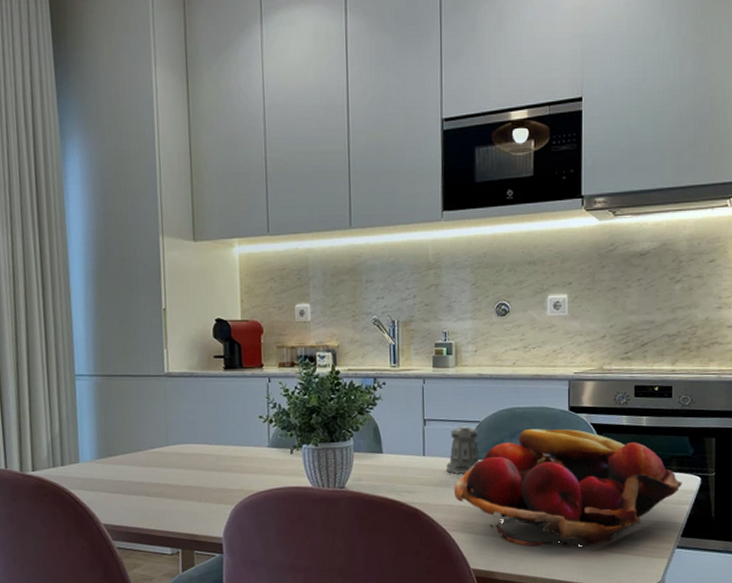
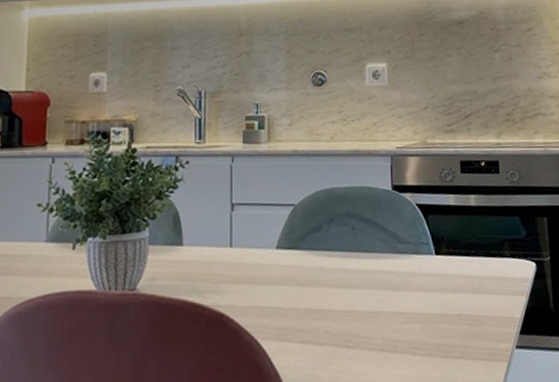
pepper shaker: present [446,426,480,474] -> none [257,210,295,268]
fruit basket: present [453,429,682,547] -> none [264,211,517,355]

